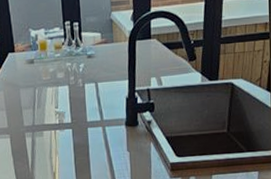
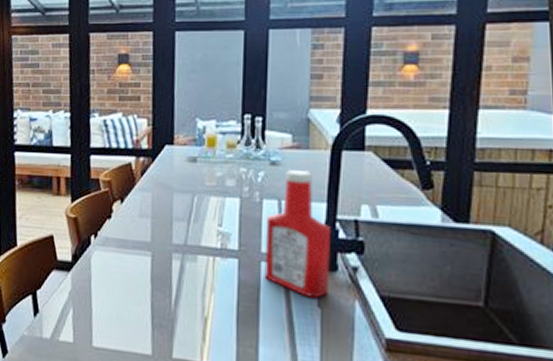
ketchup bottle: none [88,59,134,146] -> present [264,170,330,298]

